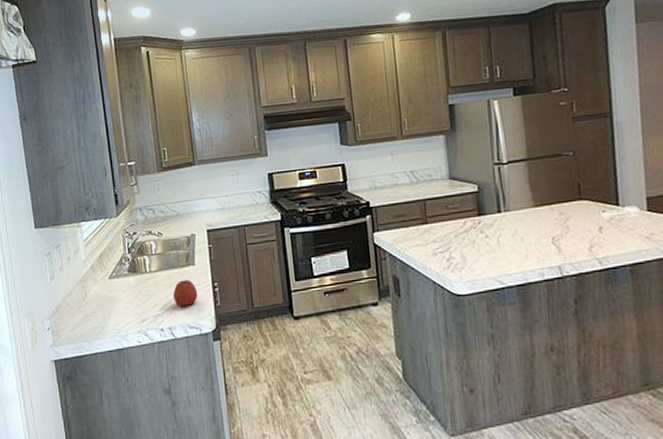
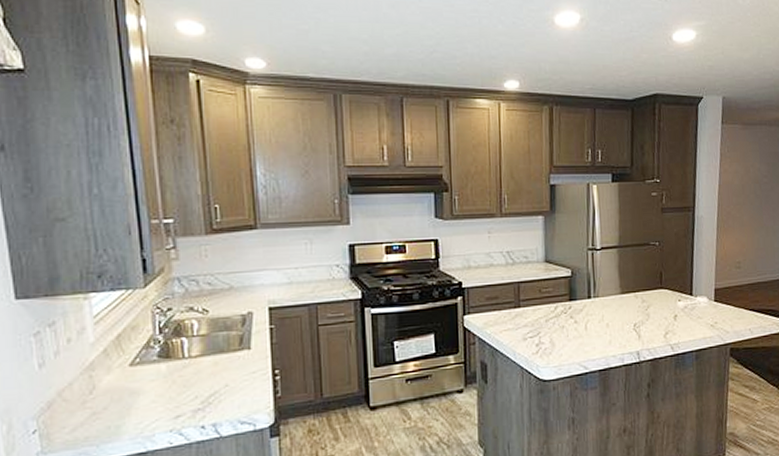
apple: present [173,279,198,306] -> none [220,366,253,398]

